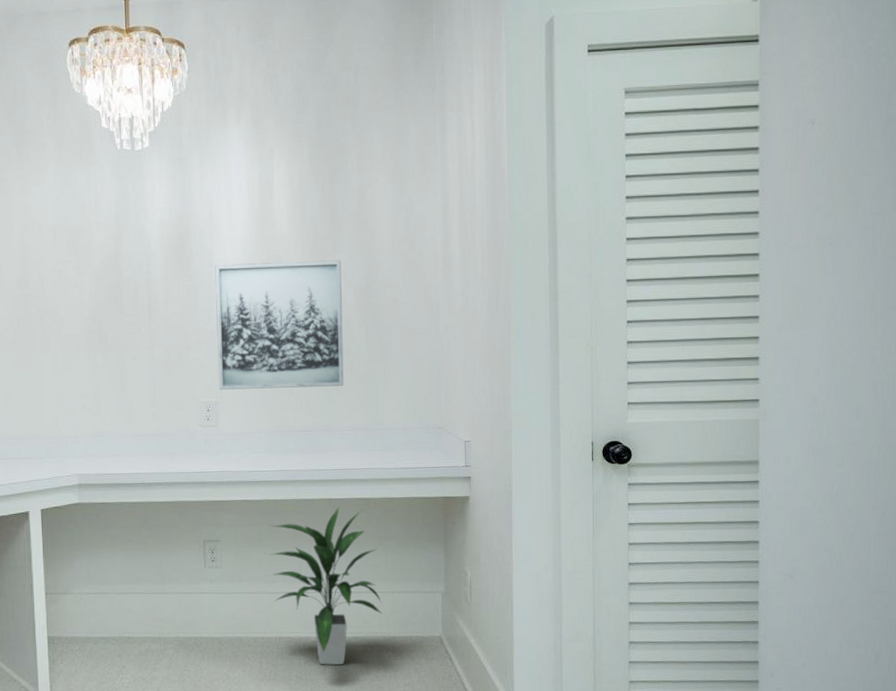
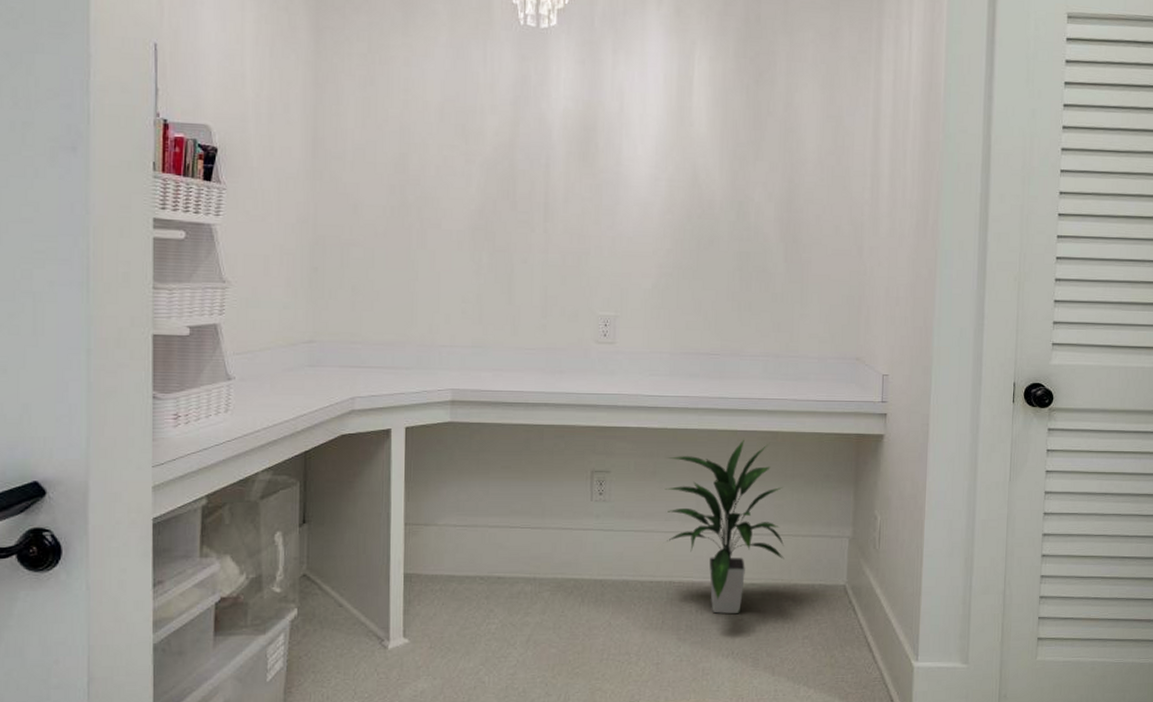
wall art: present [215,260,344,390] -> none [619,164,762,307]

